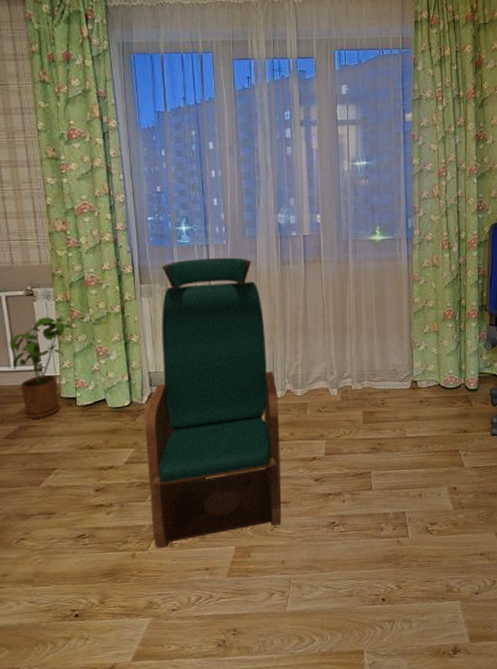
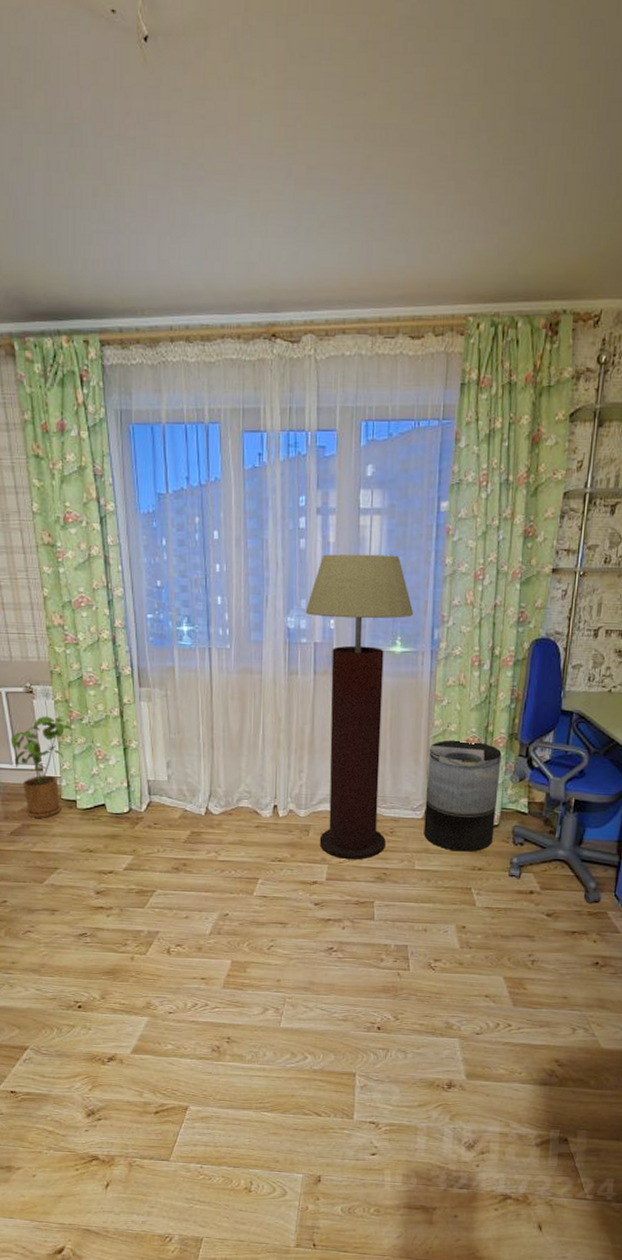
armchair: present [145,257,282,549] -> none [144,662,280,955]
floor lamp: none [294,158,390,434] -> present [305,553,414,860]
trash can: none [411,314,475,417] -> present [423,739,502,852]

